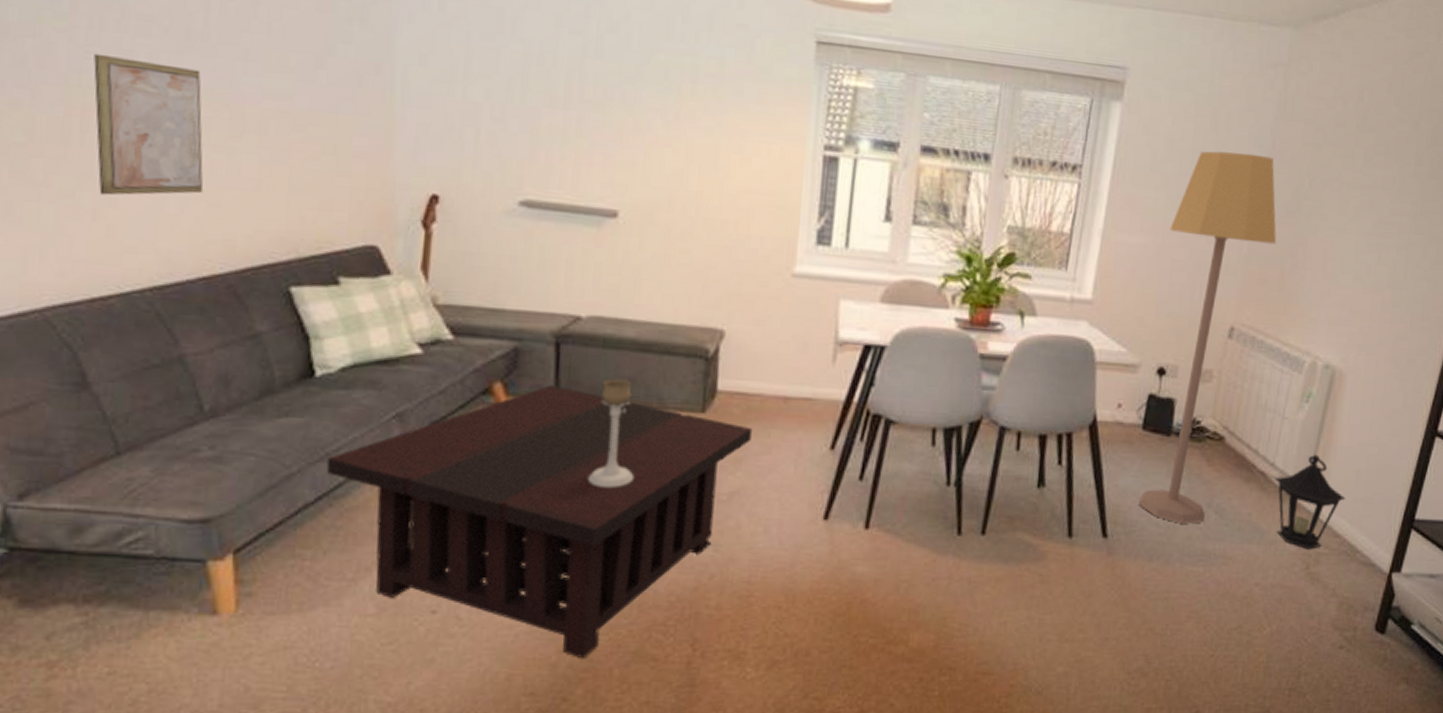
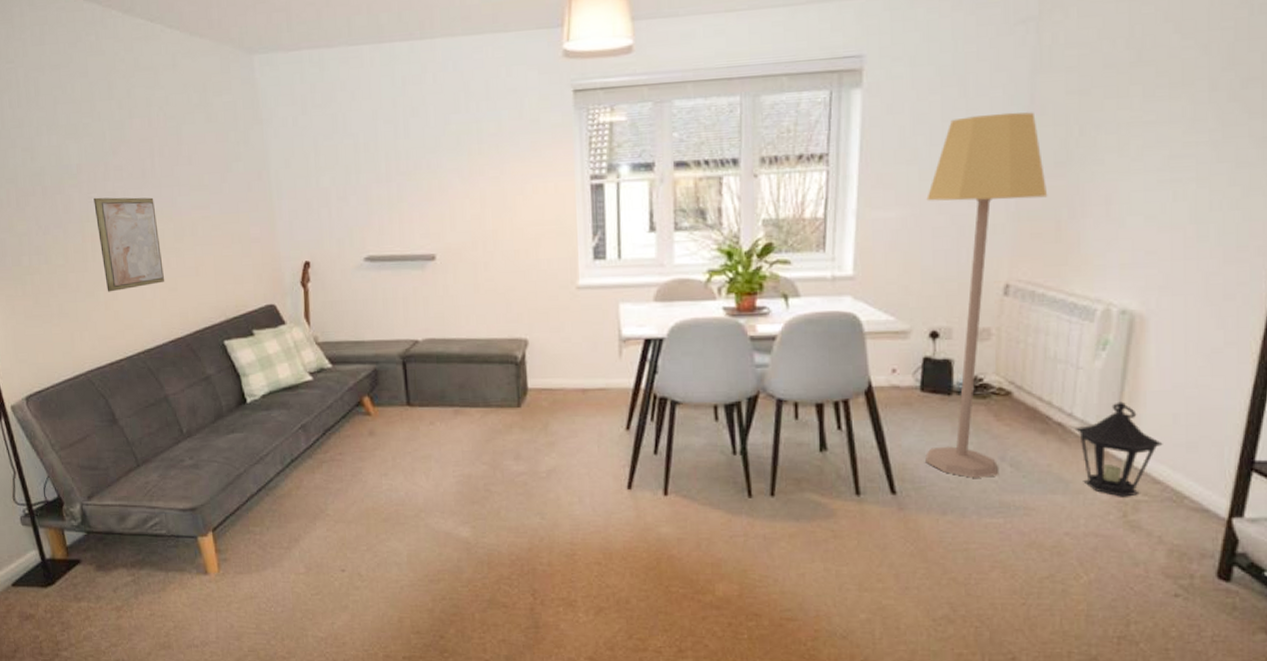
coffee table: present [326,385,753,659] -> none [261,395,561,606]
candle holder: present [588,378,634,487] -> none [438,386,472,471]

